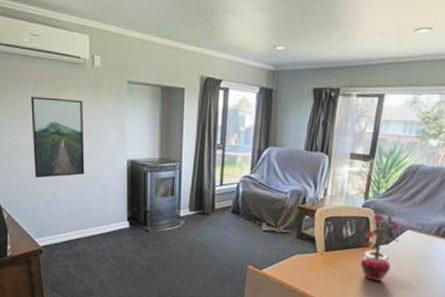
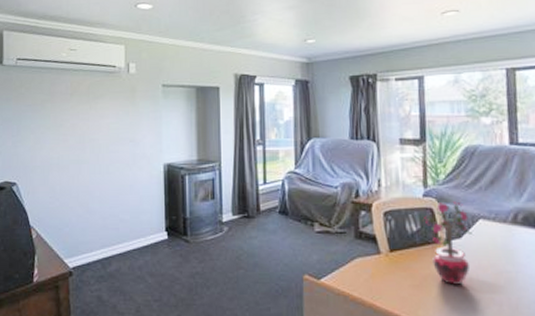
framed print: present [31,96,85,178] -> none [66,106,119,191]

